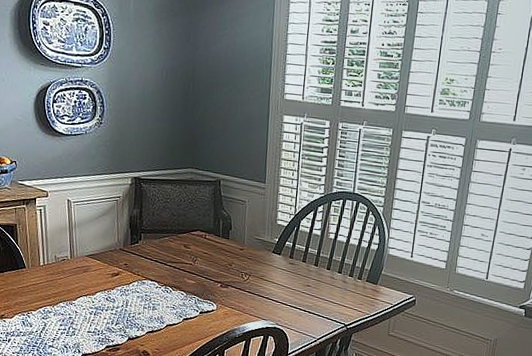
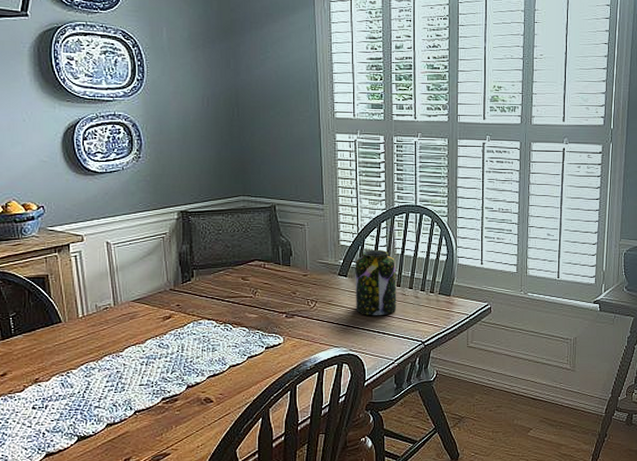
jar: none [286,232,328,295] -> present [355,249,397,315]

